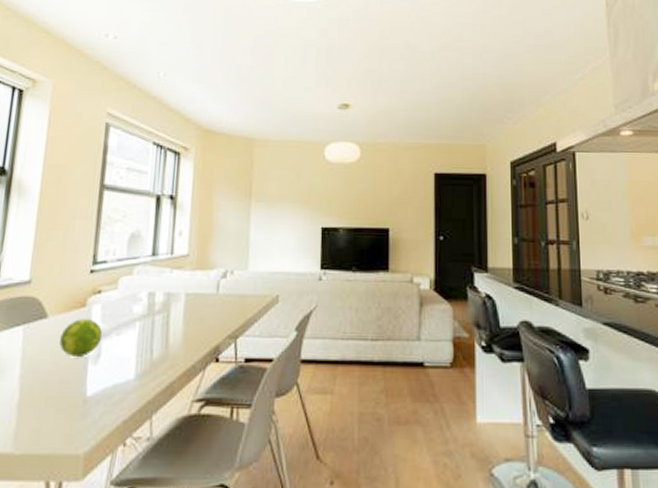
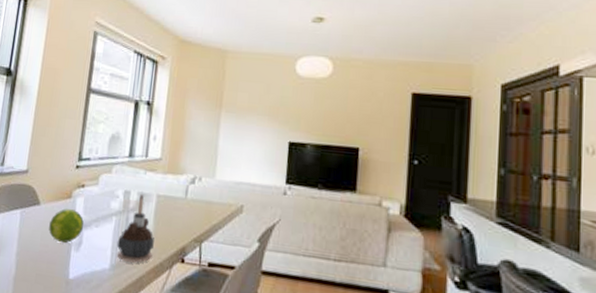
candle: none [142,295,185,369] -> present [116,194,154,263]

